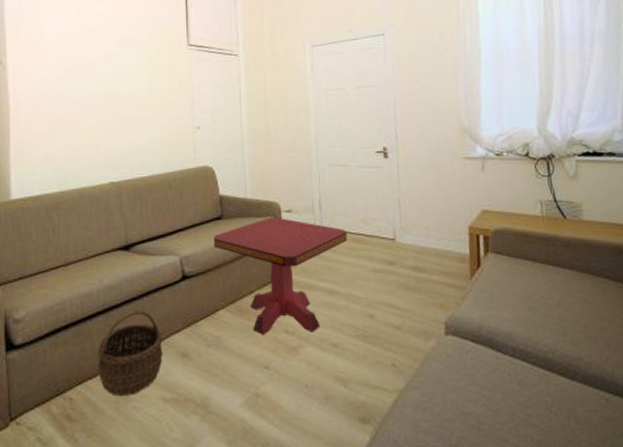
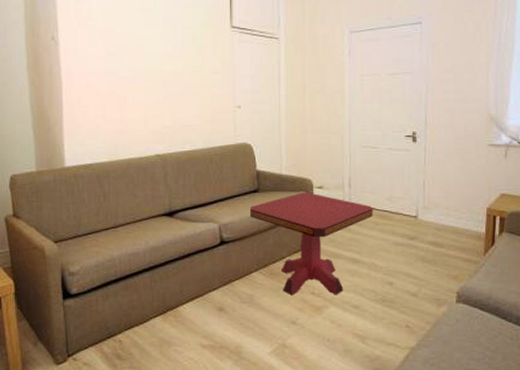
wicker basket: present [97,310,163,397] -> none [143,269,202,342]

